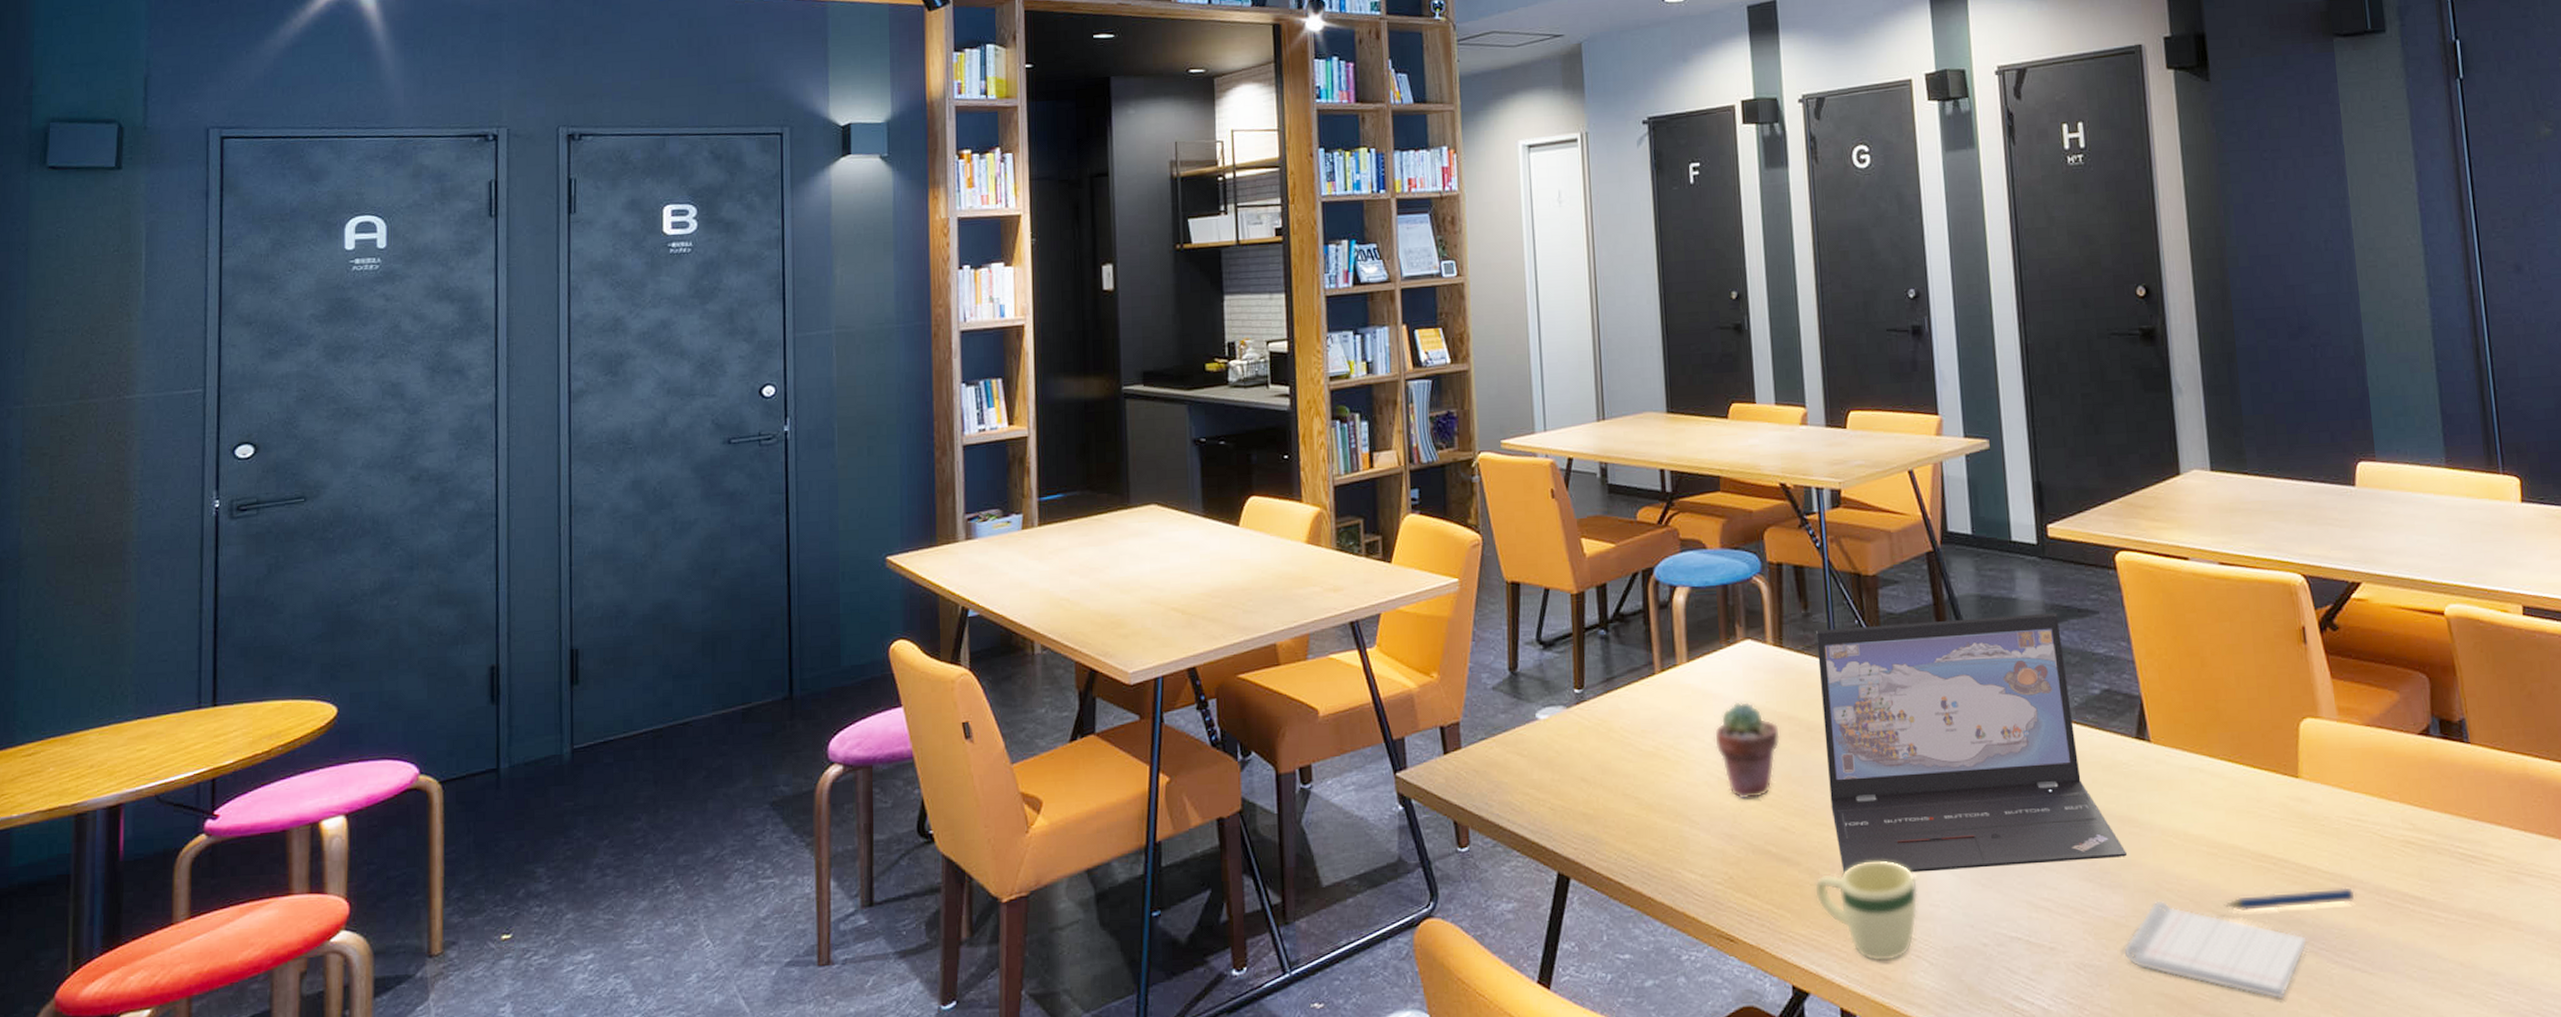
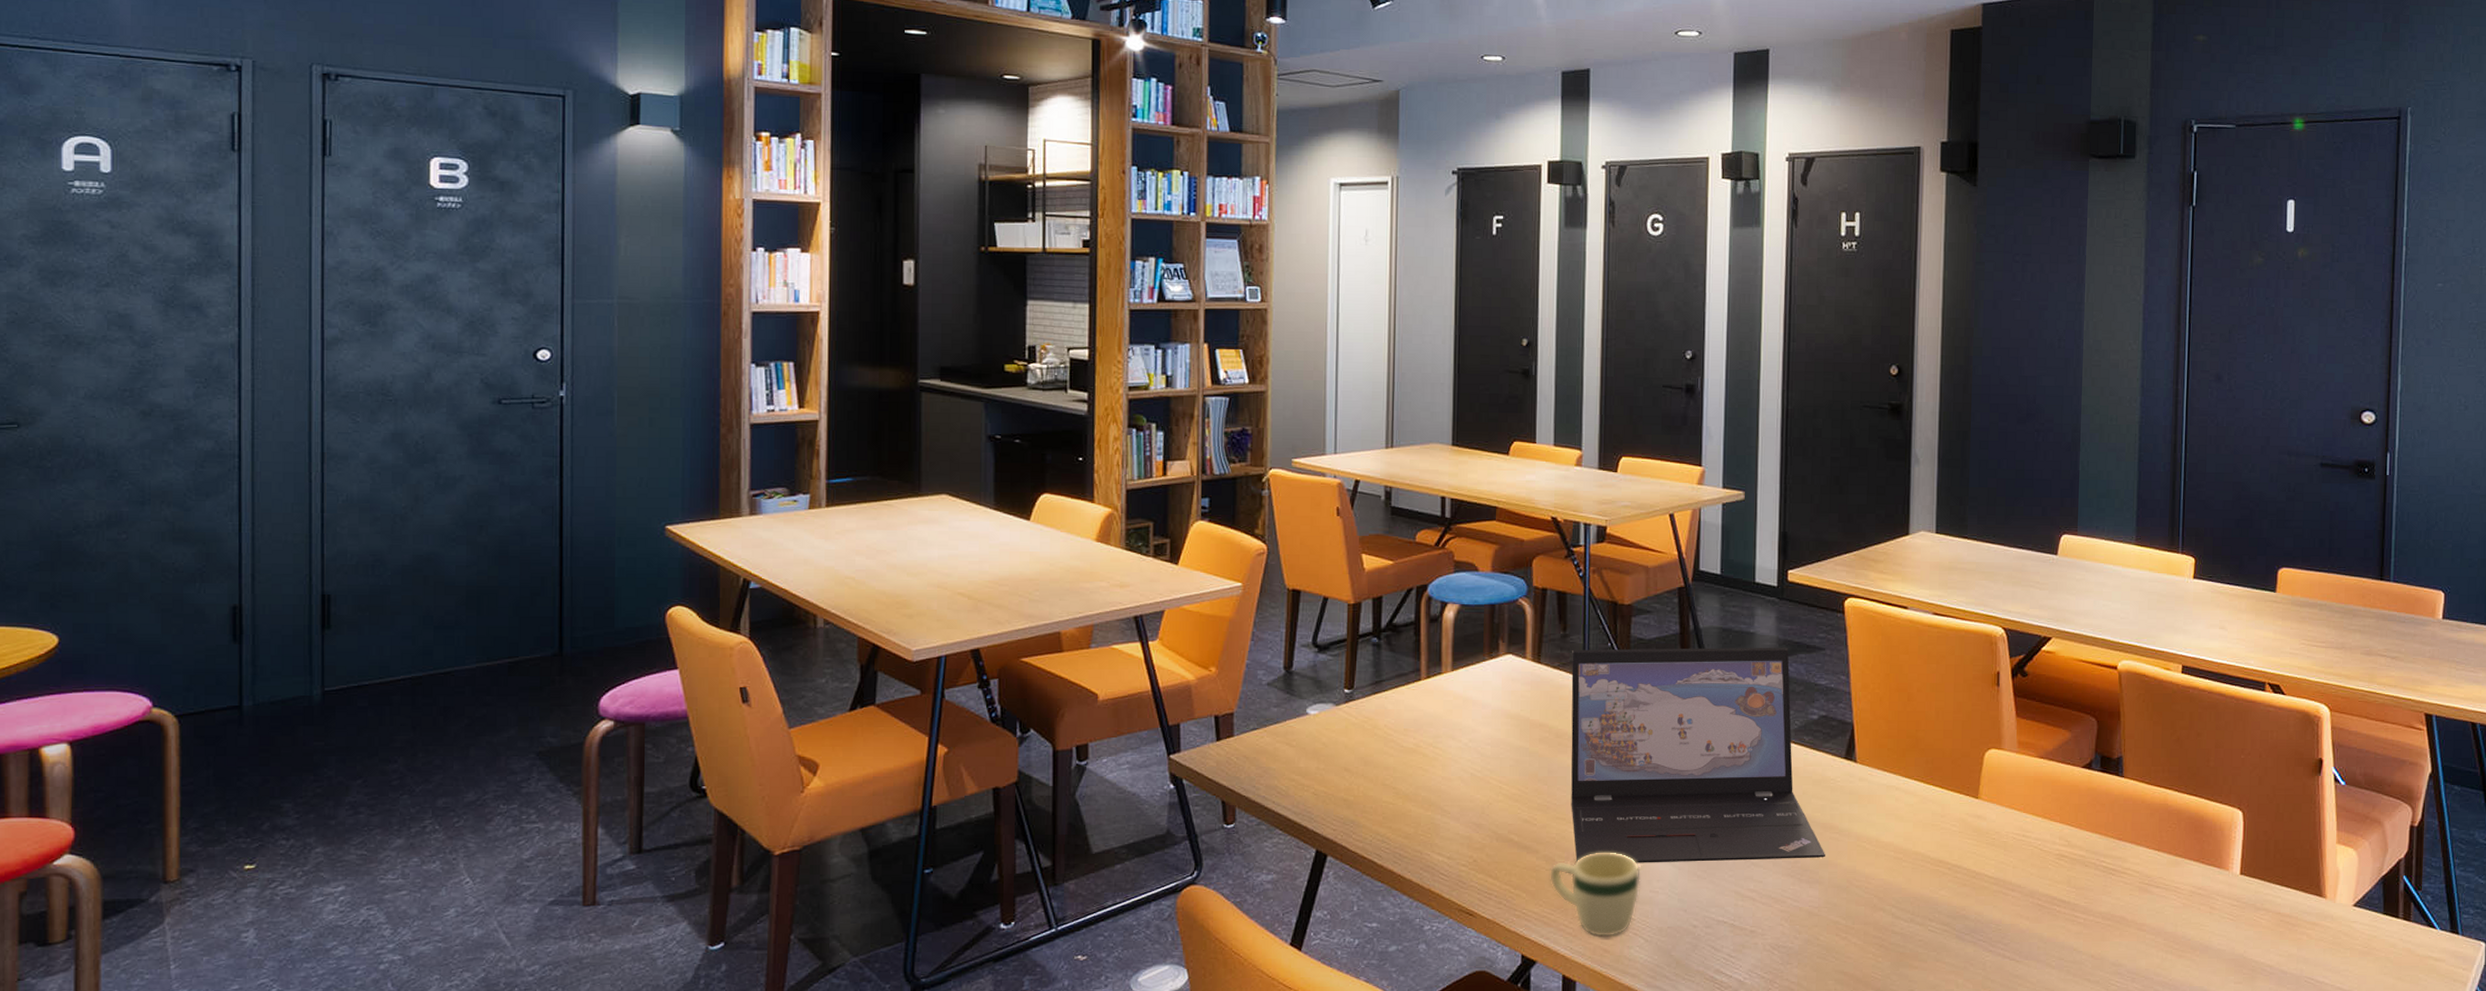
potted succulent: present [1714,701,1780,799] -> none [1470,708,1531,794]
notebook: present [2124,887,2355,999] -> none [1814,890,2013,979]

